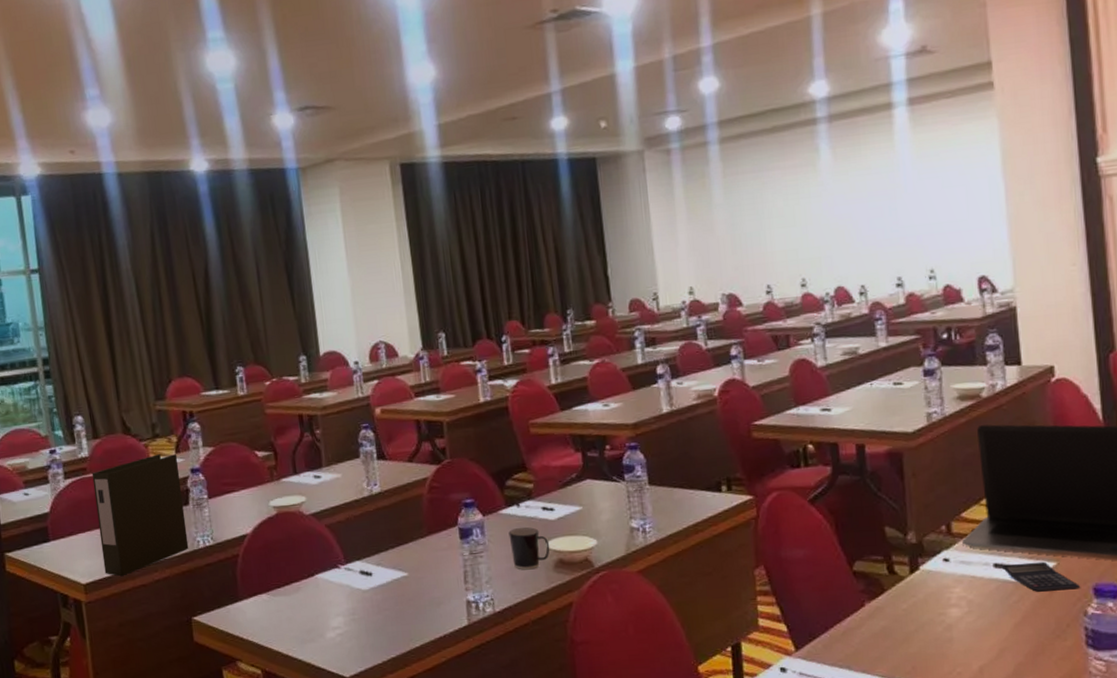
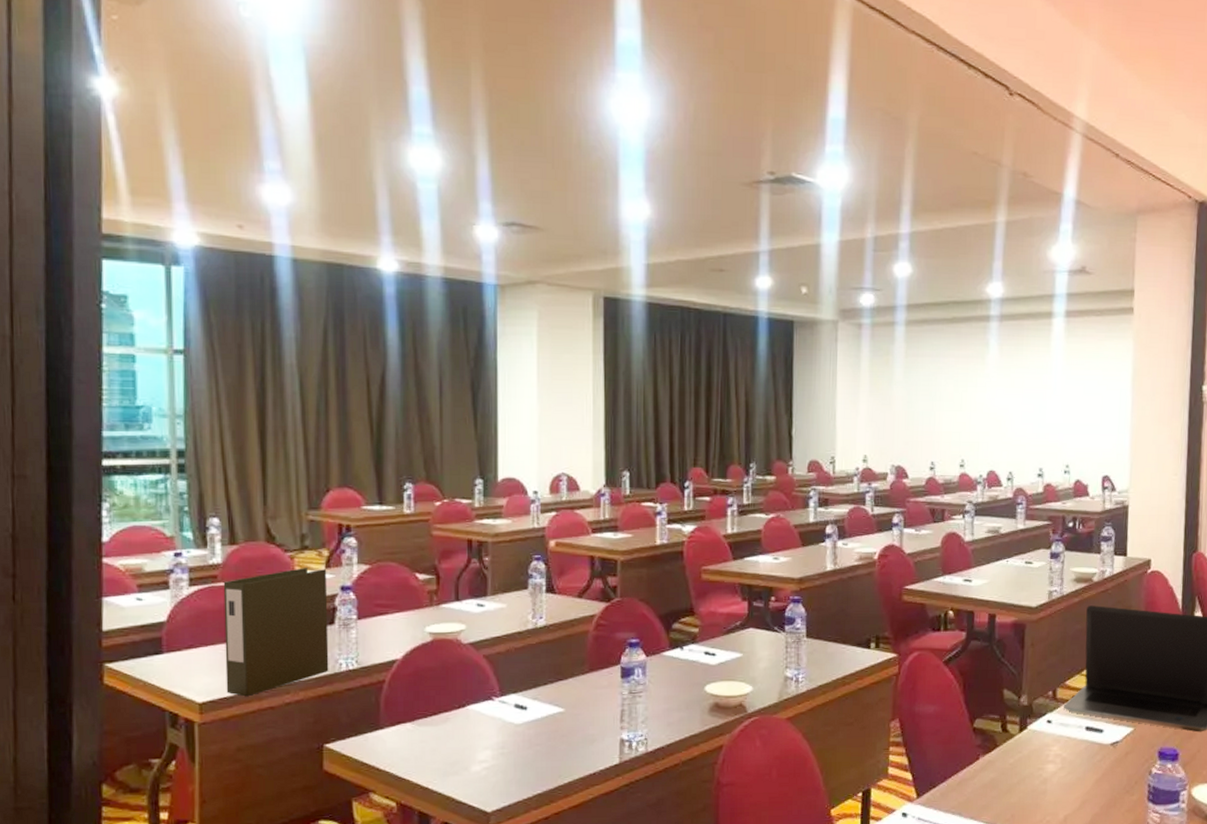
mug: present [508,527,550,570] -> none [669,671,708,712]
calculator: present [1001,561,1080,592] -> none [1091,727,1149,753]

